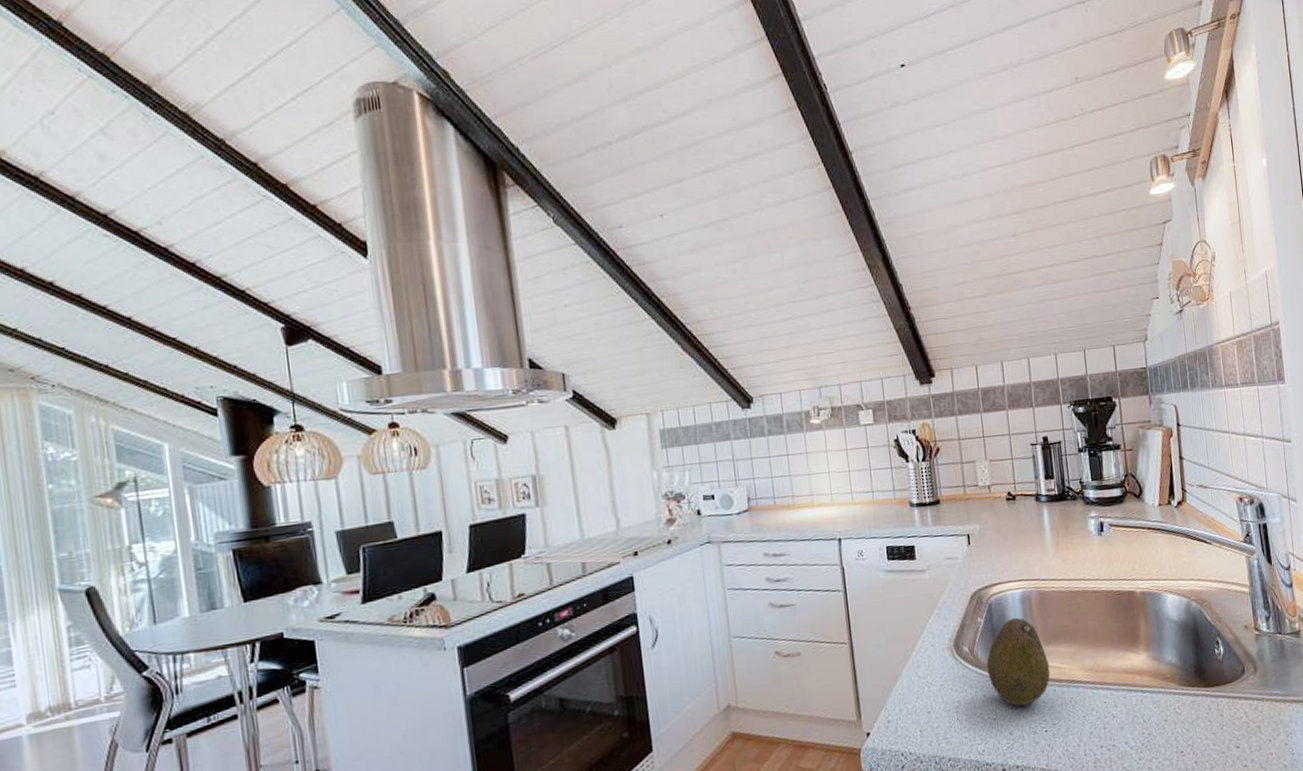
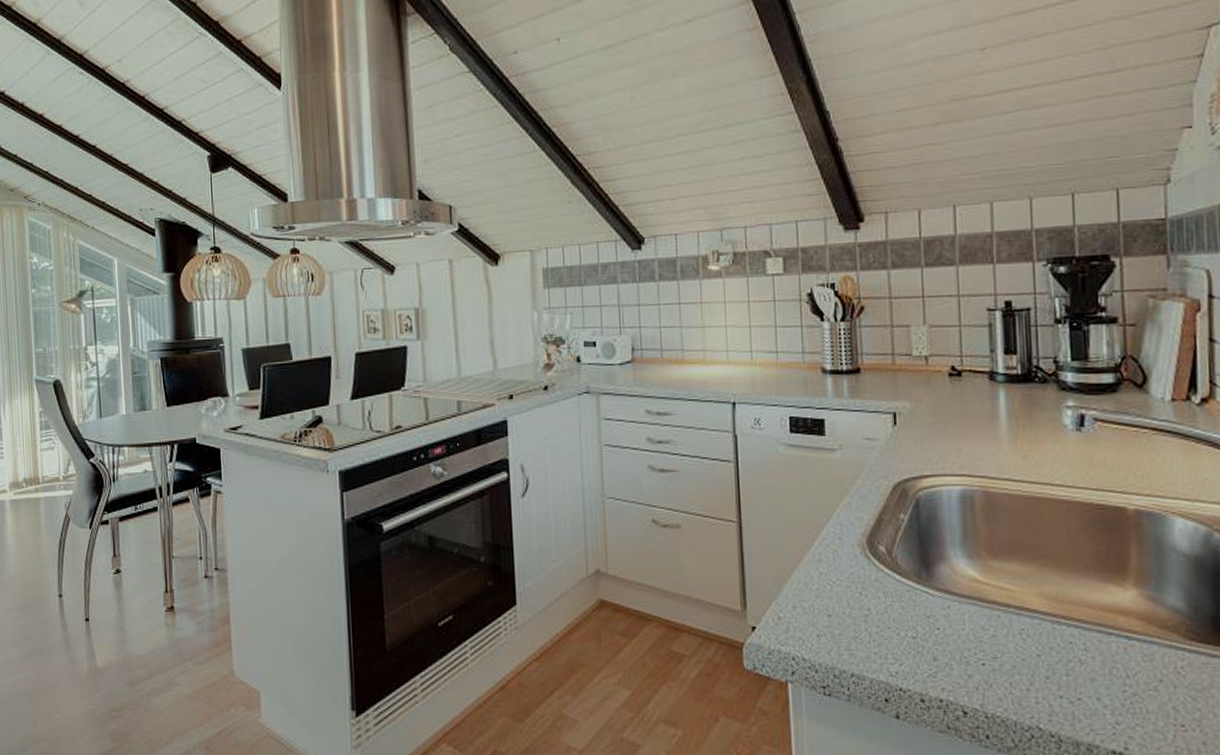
fruit: present [986,617,1051,707] -> none [908,519,995,628]

